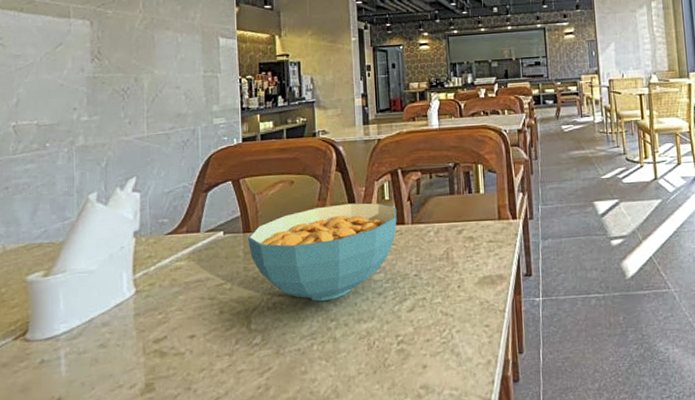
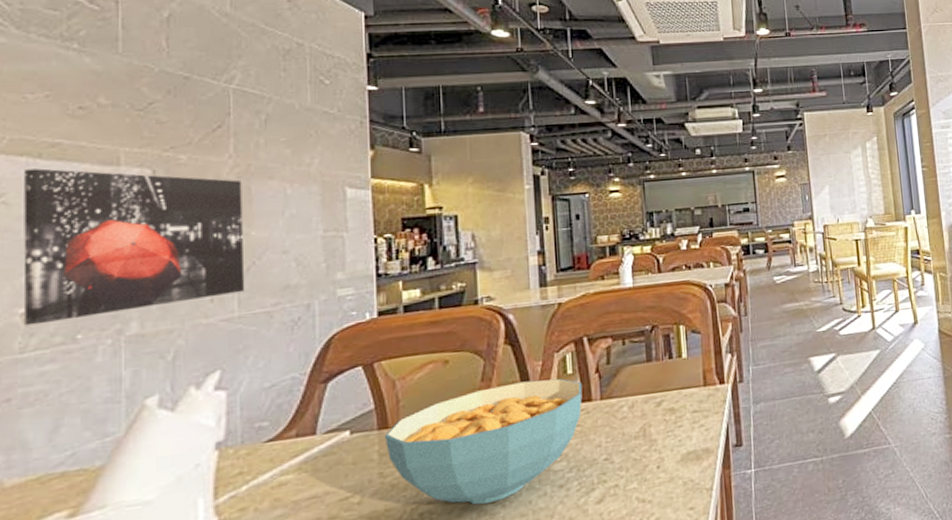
wall art: none [13,19,151,135] -> present [23,168,245,326]

